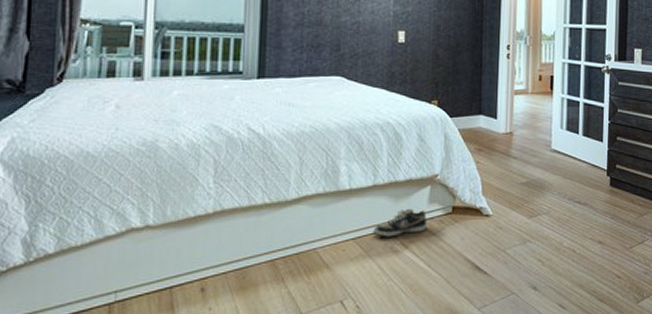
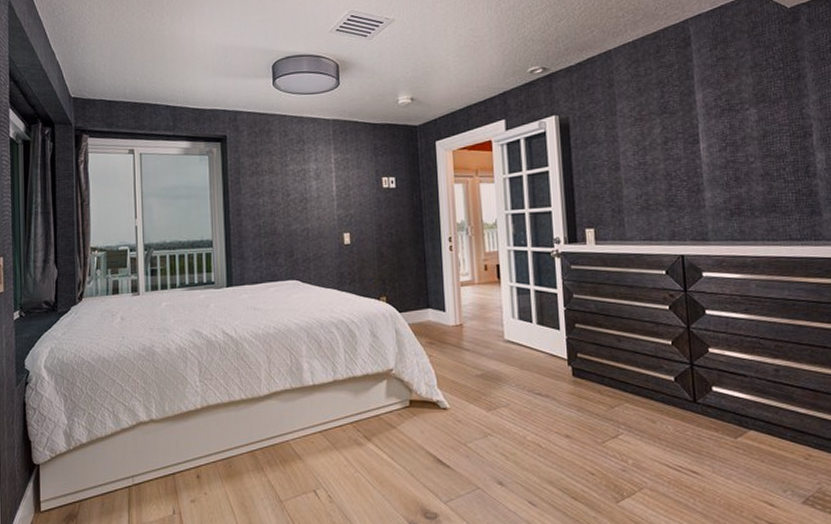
shoe: present [373,208,428,237] -> none [337,402,387,430]

